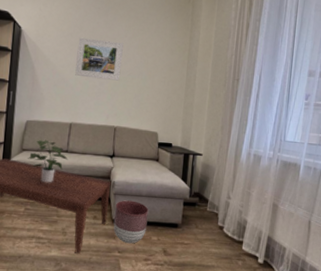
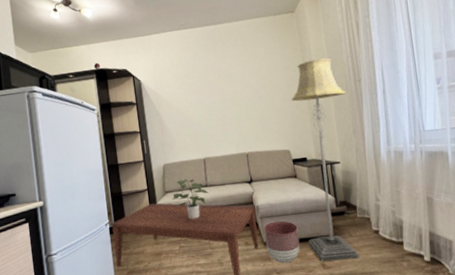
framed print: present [75,37,124,81] -> none [194,72,242,113]
floor lamp: none [155,49,223,251] -> present [291,58,359,262]

